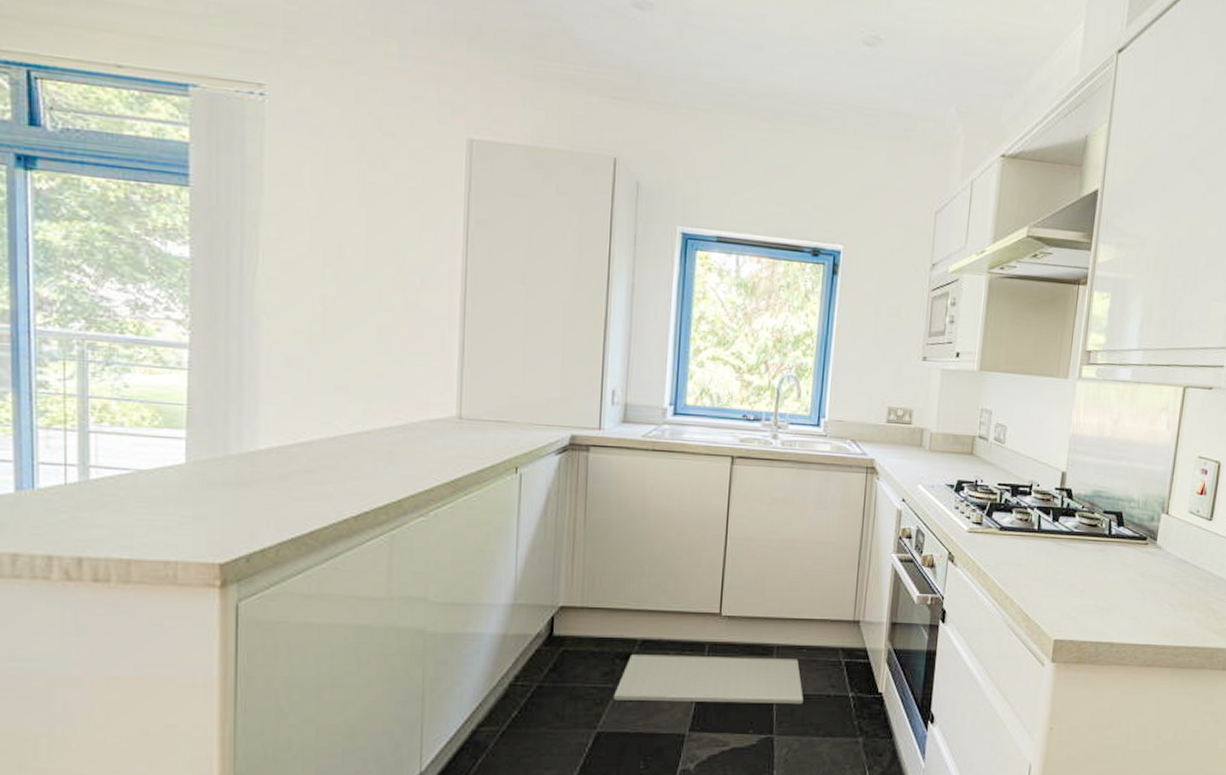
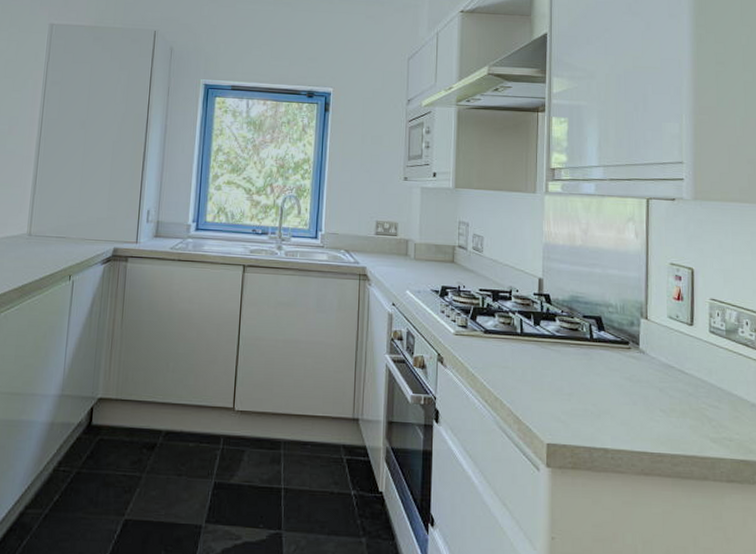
door mat: present [613,653,803,704] -> none [139,444,309,501]

